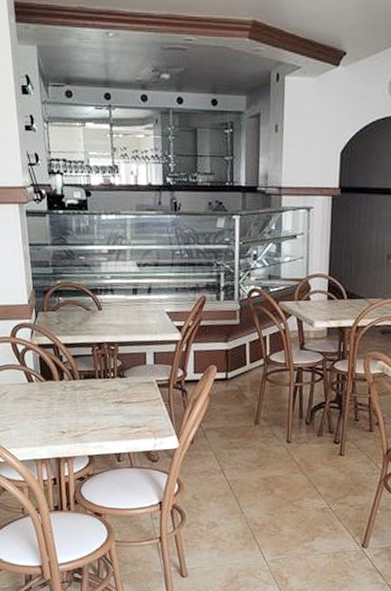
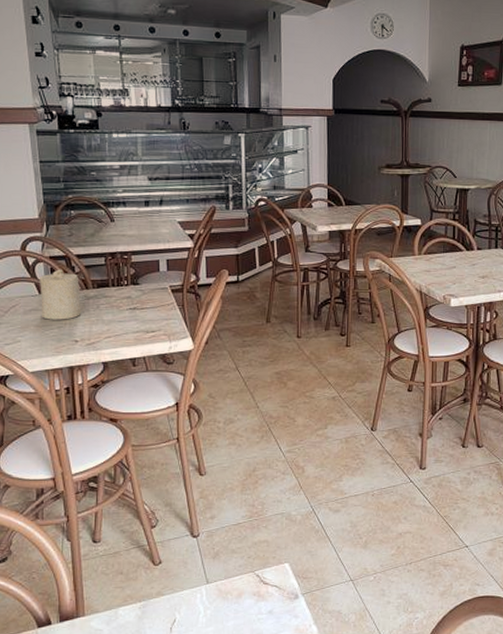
candle: none [29,358,69,410] -> present [40,269,82,320]

